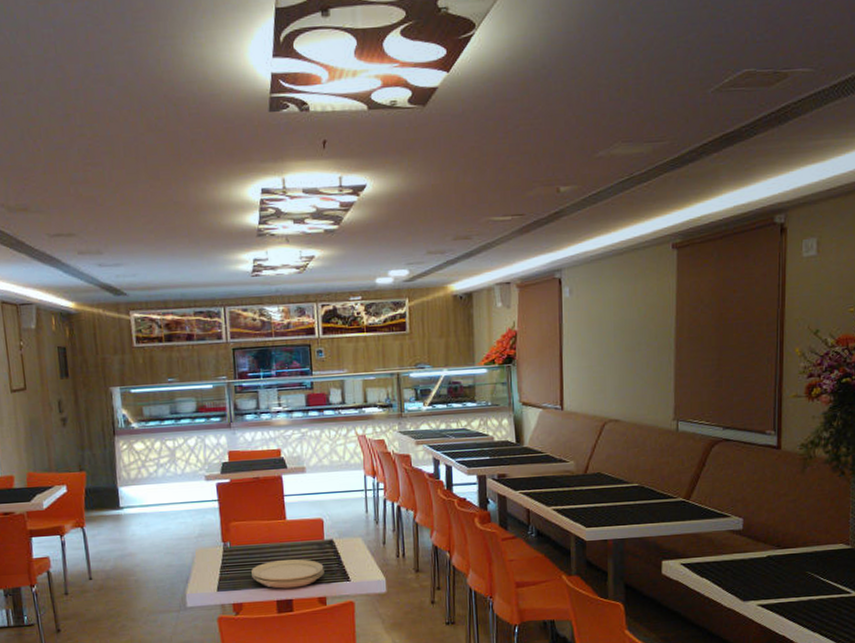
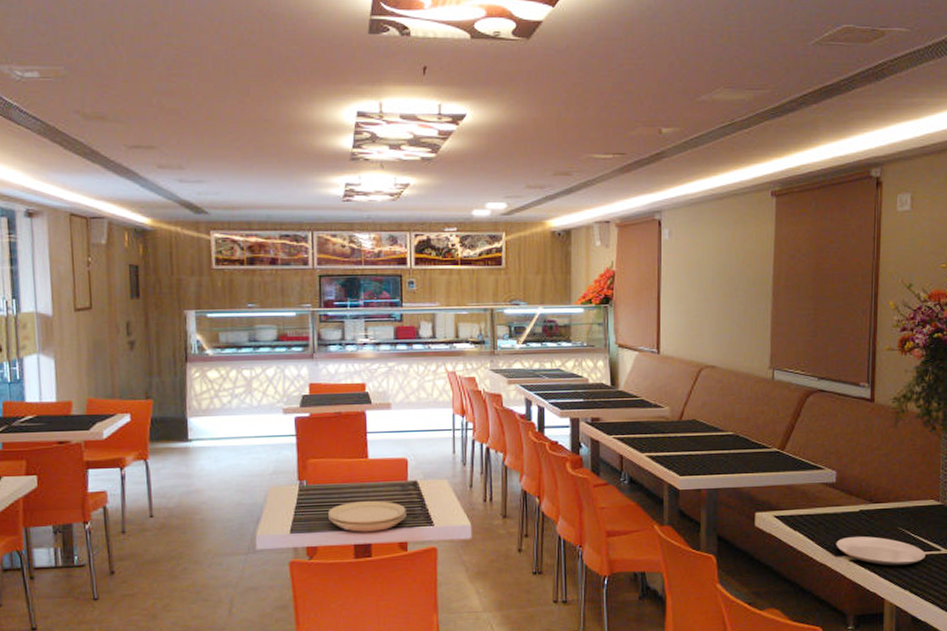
plate: none [743,581,835,610] -> present [836,536,926,566]

